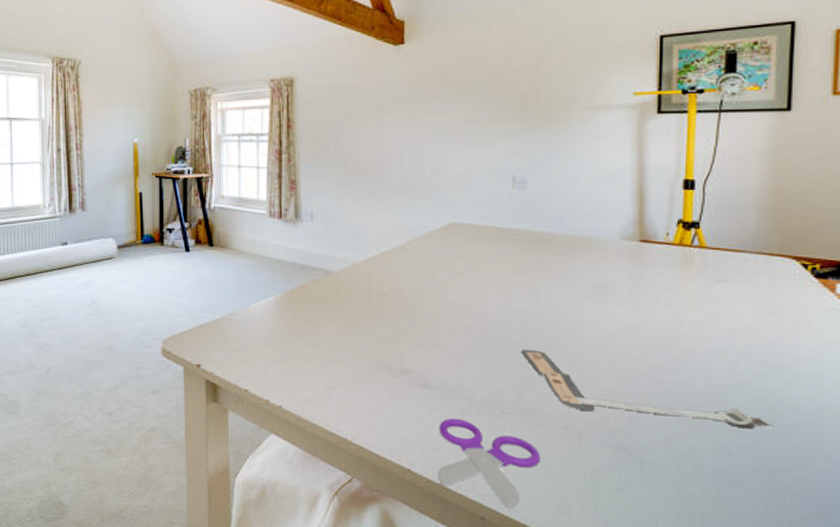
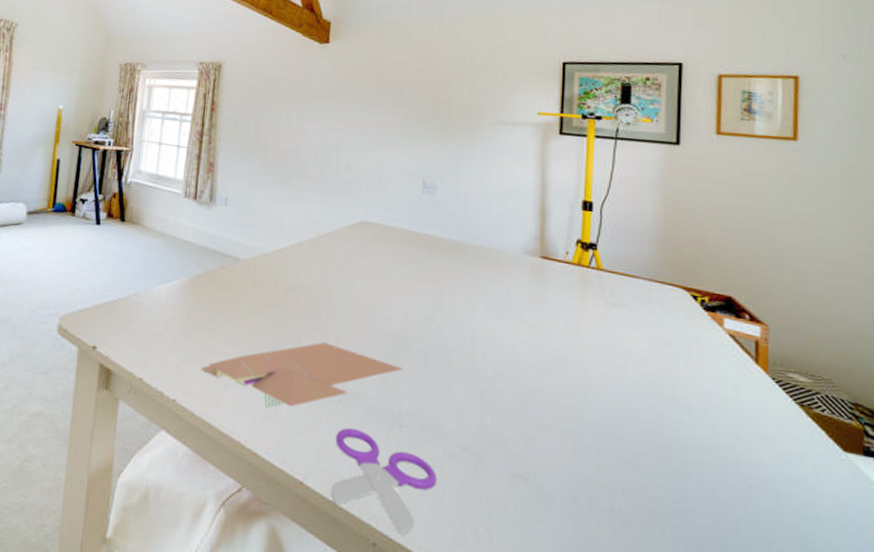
papers: none [304,342,502,407] -> present [202,342,403,408]
measuring tape: present [522,349,775,429] -> none [423,359,669,465]

